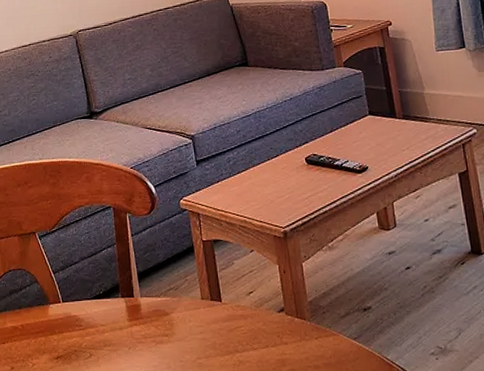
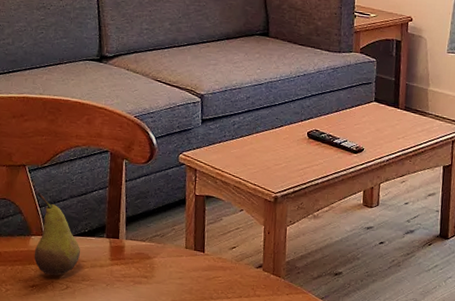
fruit: none [50,259,98,344] -> present [34,192,80,276]

